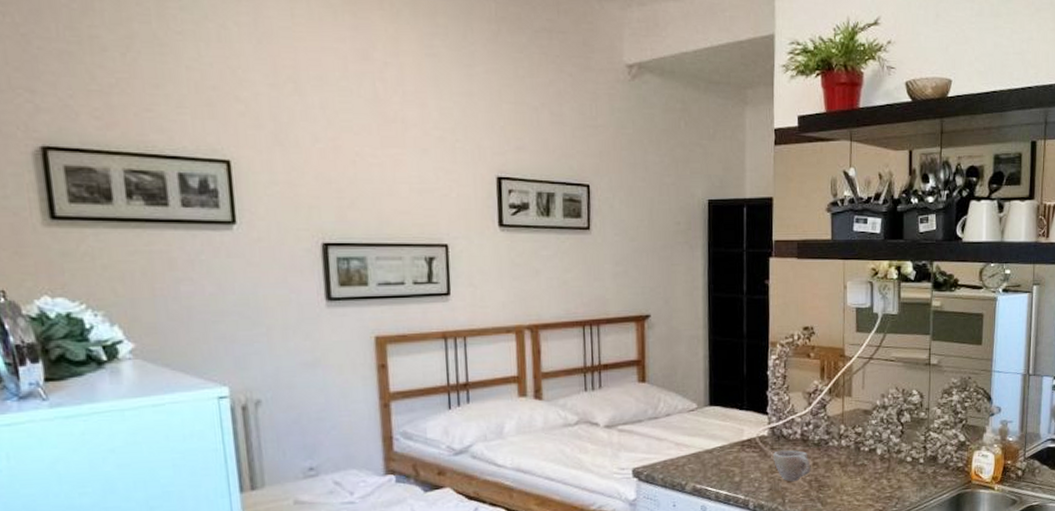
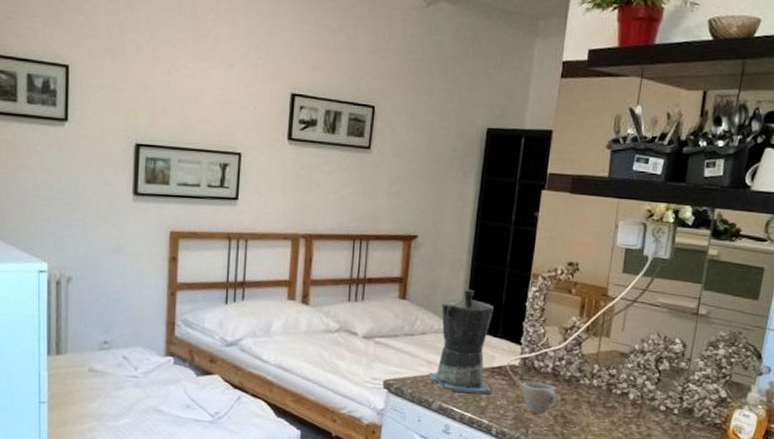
coffee maker: none [678,364,745,472] -> present [428,289,494,395]

